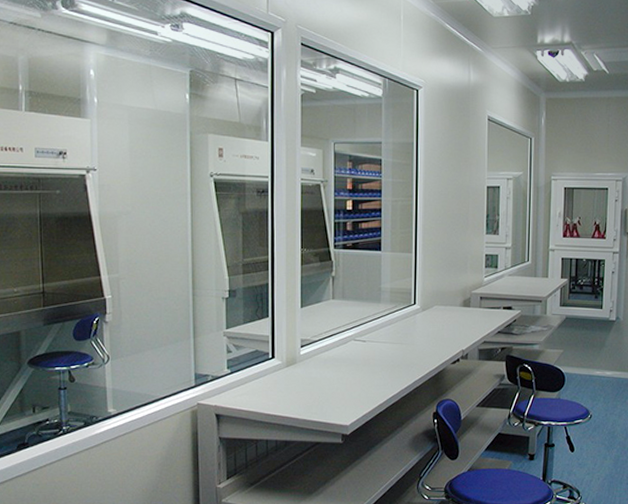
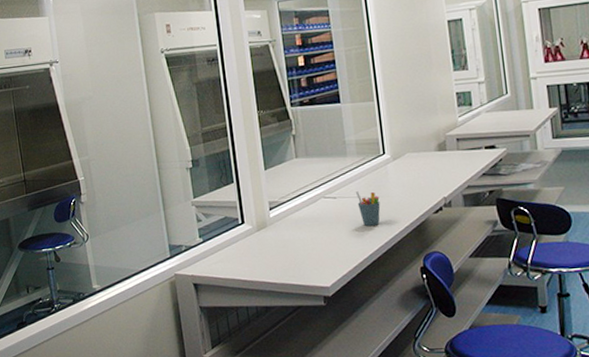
pen holder: none [384,337,405,370] -> present [356,191,381,226]

